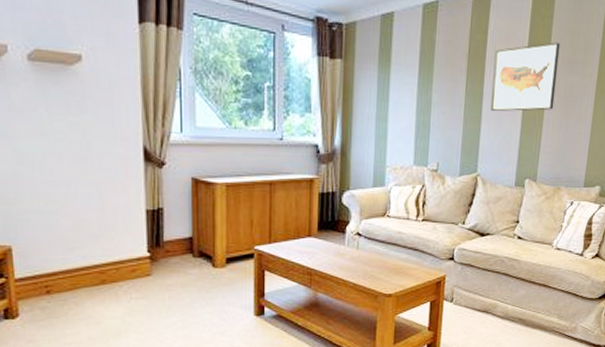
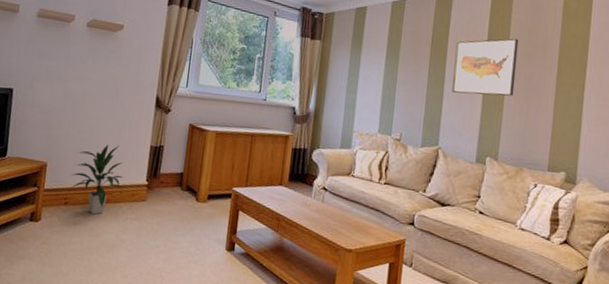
indoor plant: none [48,214,120,300] -> present [71,144,124,215]

